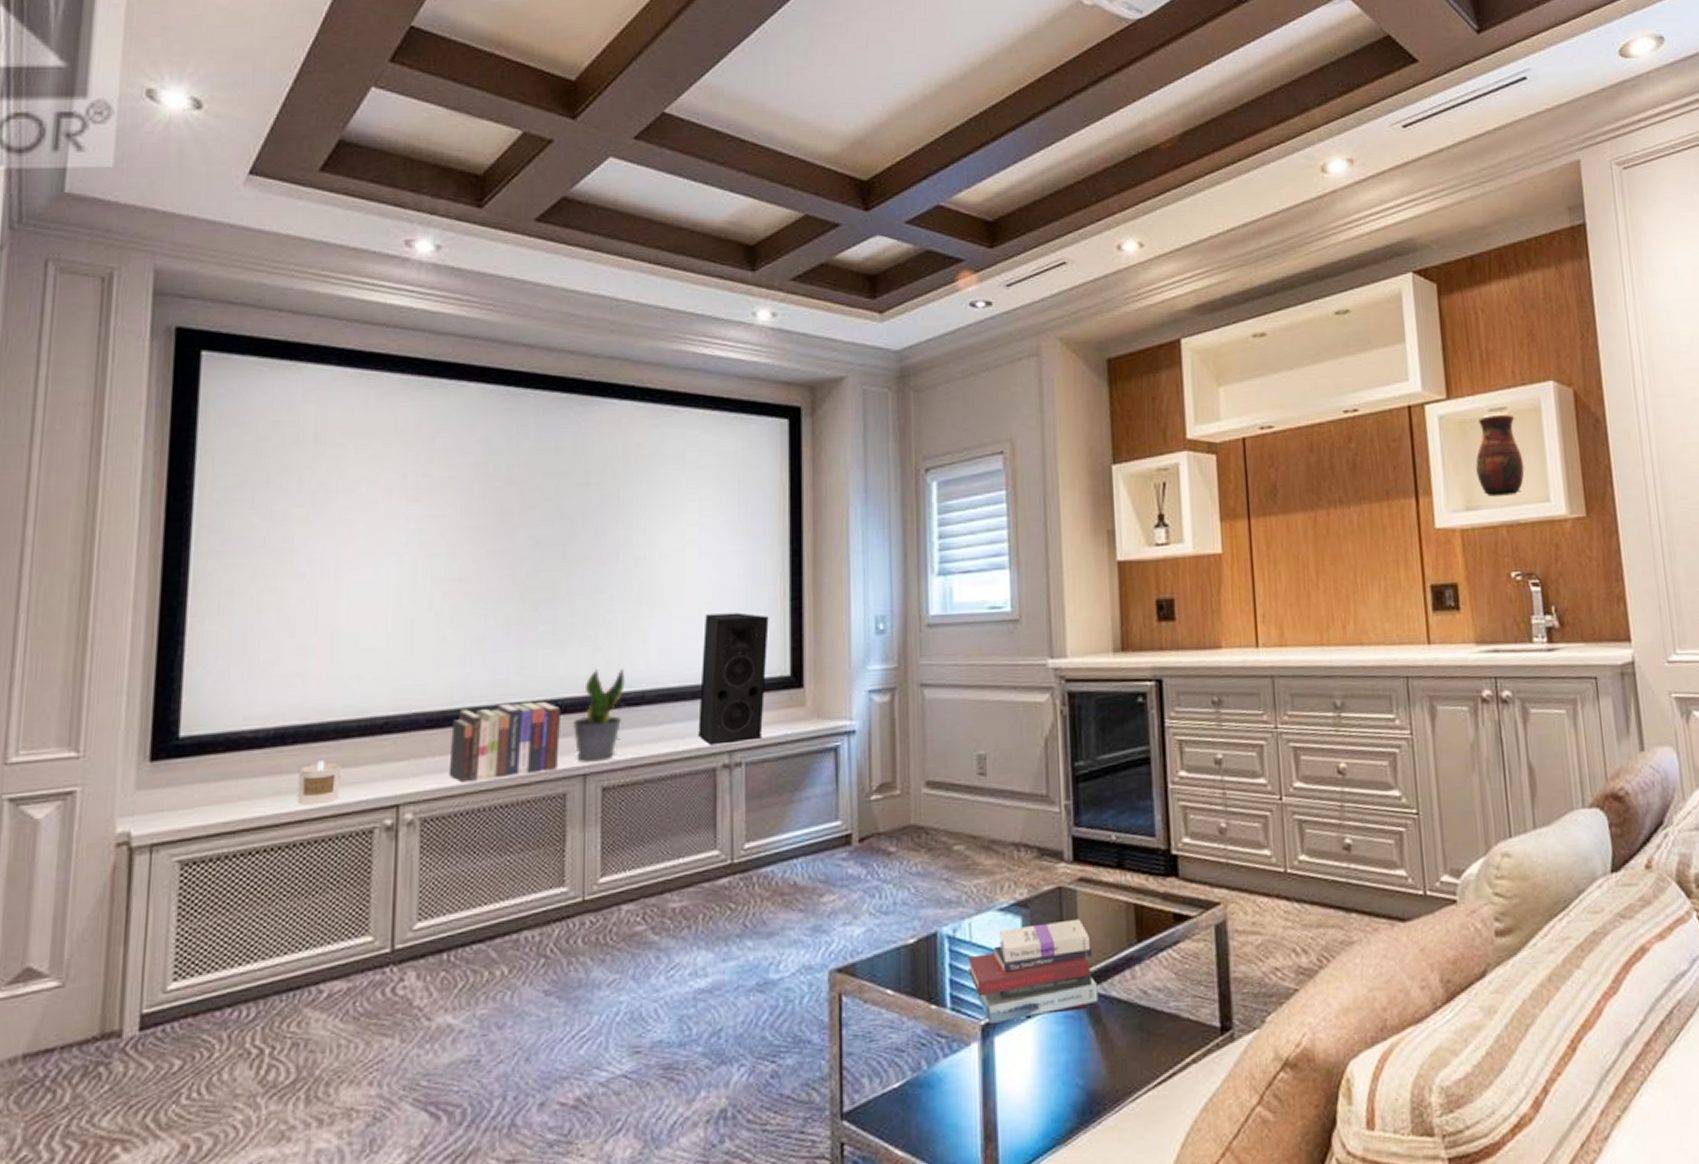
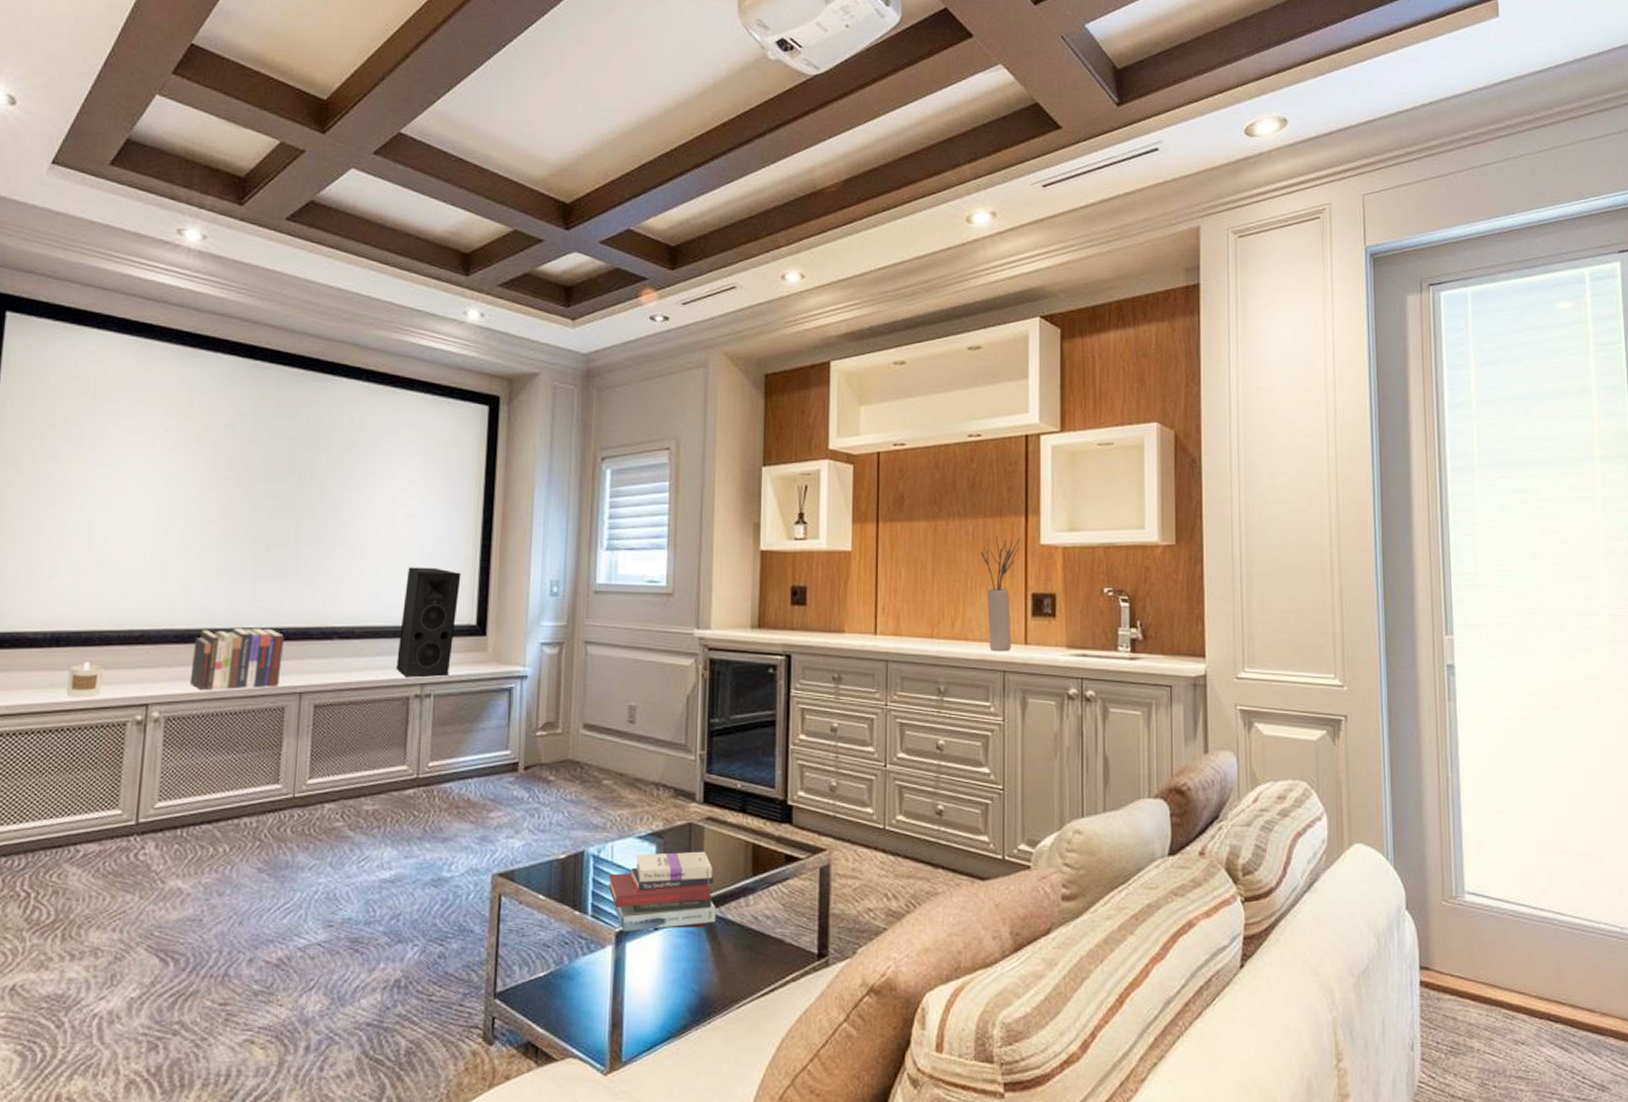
potted plant: present [572,669,625,764] -> none [293,606,339,684]
vase: none [1368,522,1413,656] -> present [980,536,1021,652]
ceramic vessel: present [1476,415,1524,498] -> none [1081,449,1124,522]

